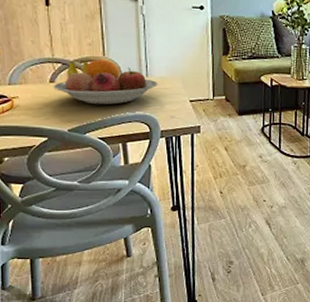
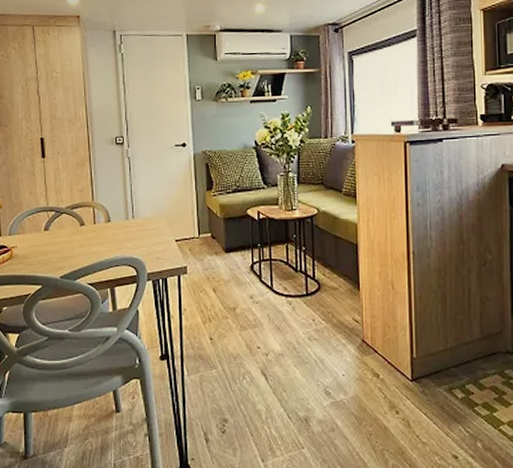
fruit bowl: present [53,59,158,105] -> none [47,204,144,250]

